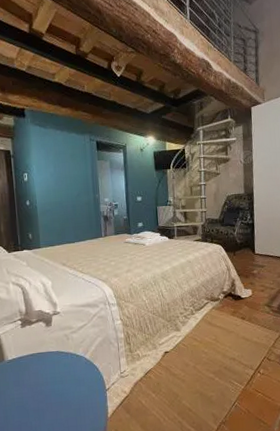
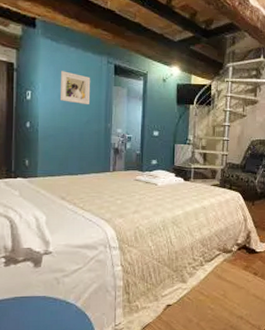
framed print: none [51,152,78,180] -> present [59,71,91,105]

